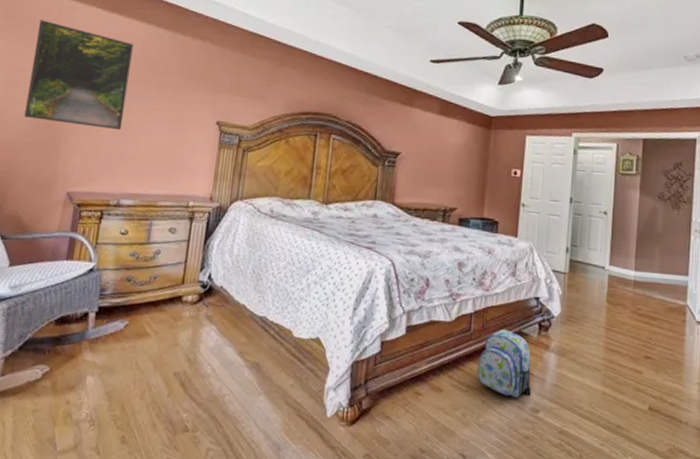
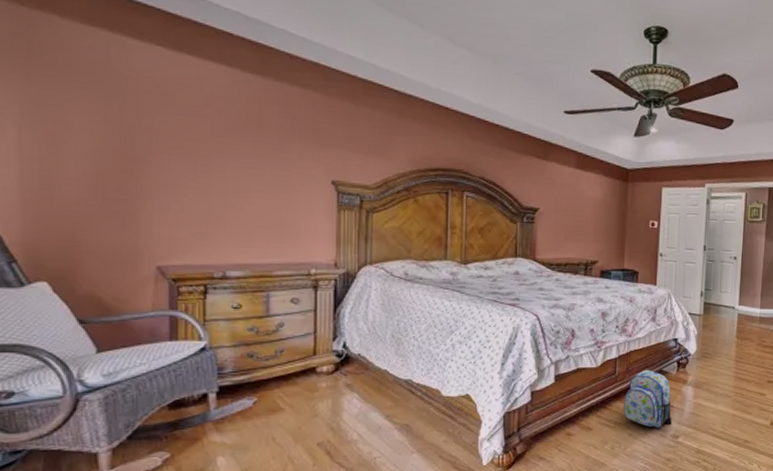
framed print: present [24,20,134,131] -> none [79,59,215,194]

